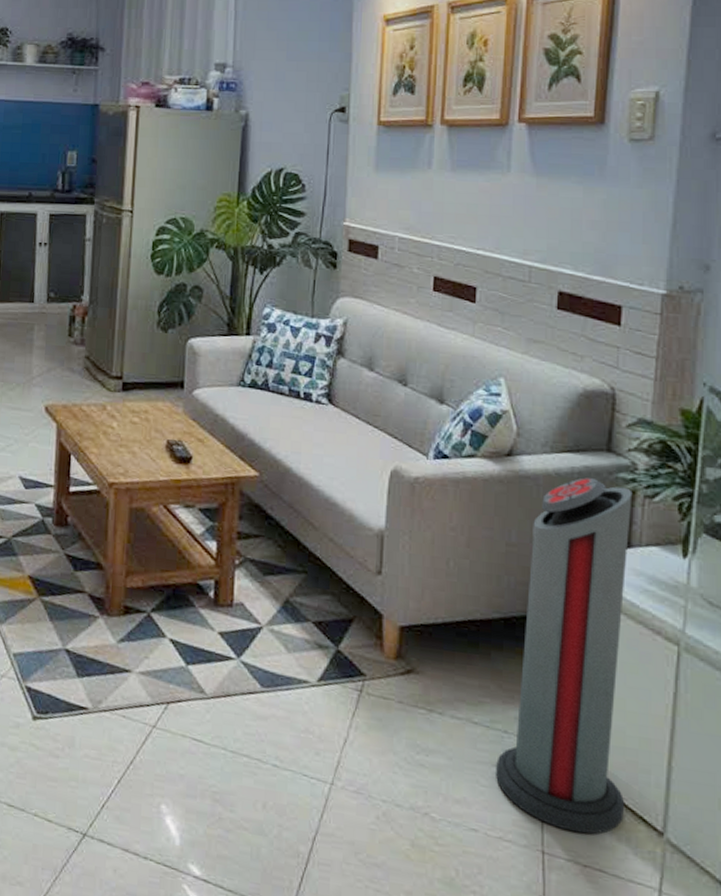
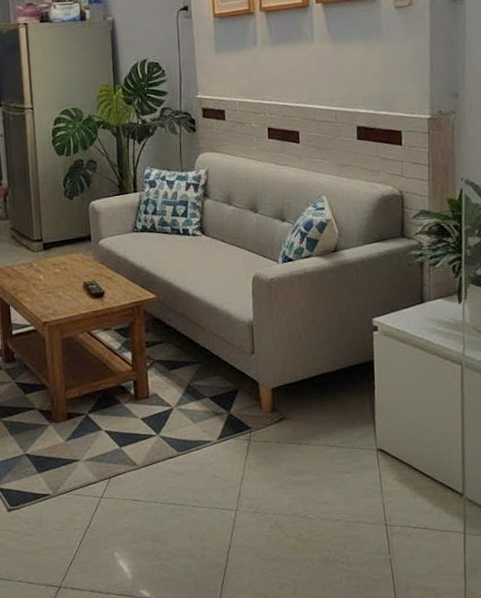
air purifier: present [496,478,633,834] -> none [348,258,437,507]

